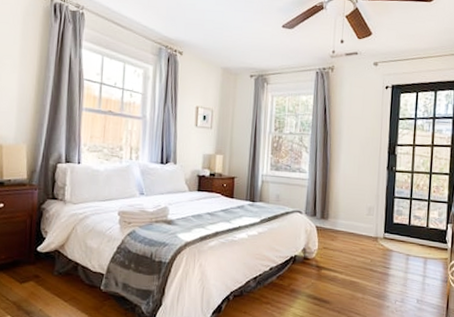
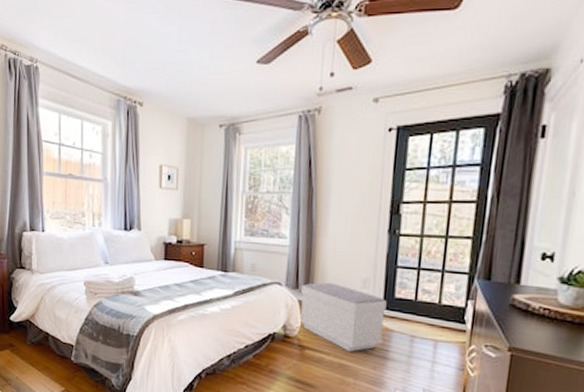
bench: none [317,210,387,270] -> present [299,282,387,352]

